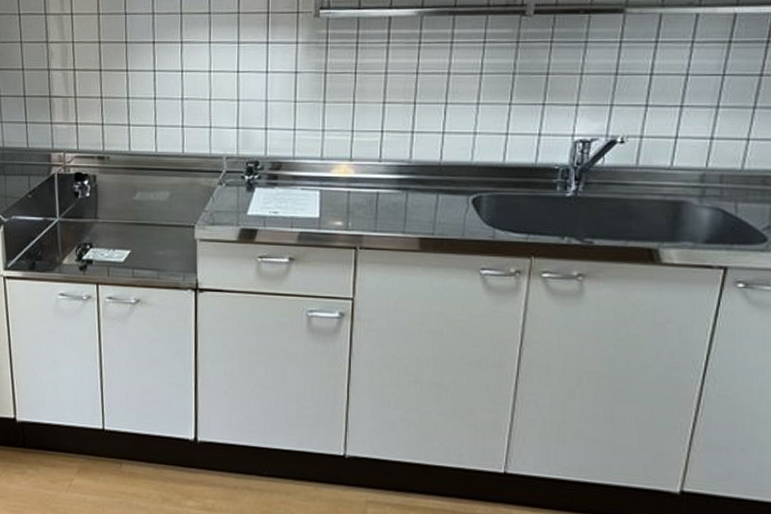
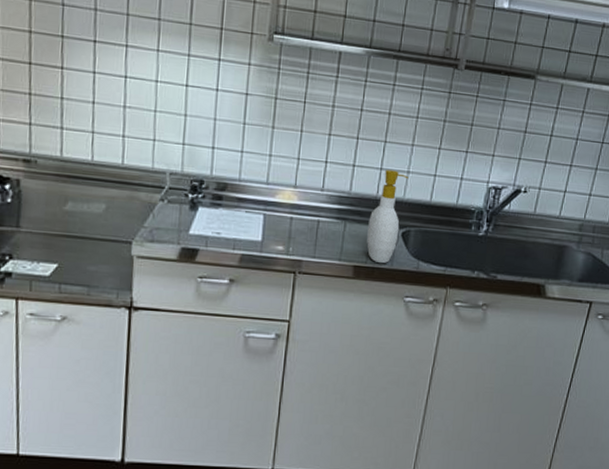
soap bottle: none [432,133,476,234] -> present [367,169,409,264]

